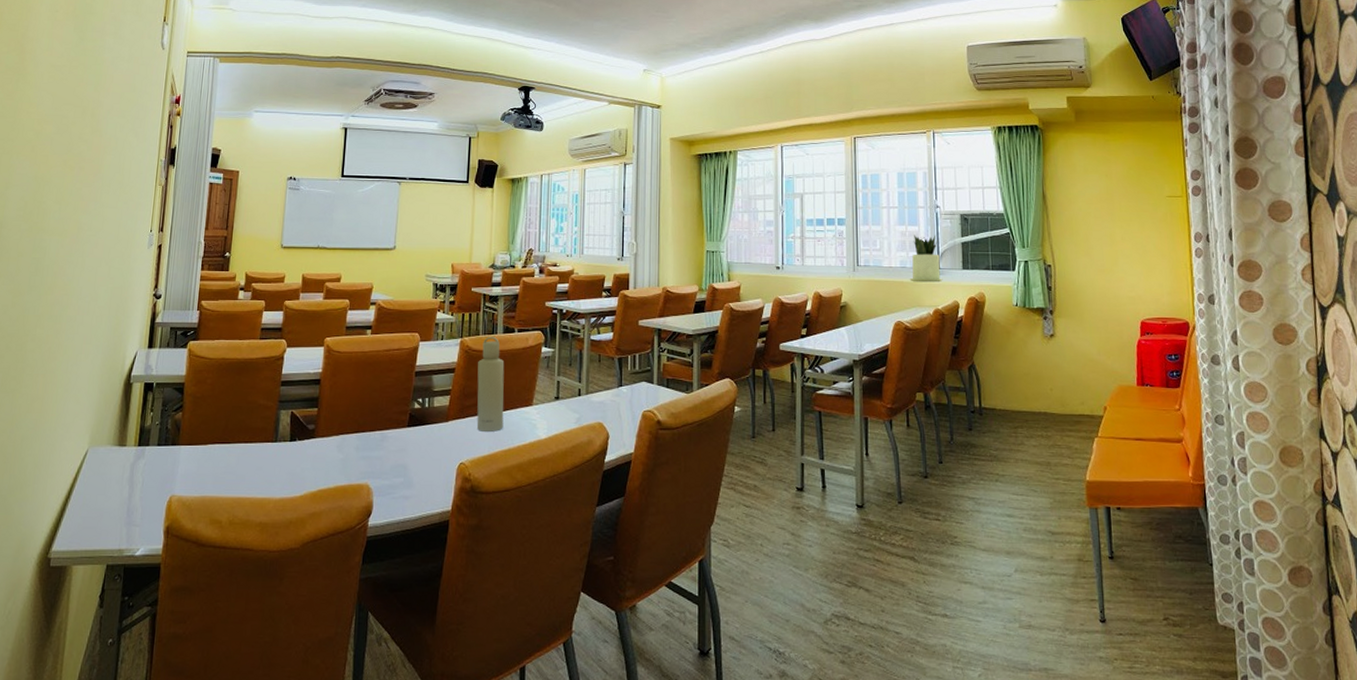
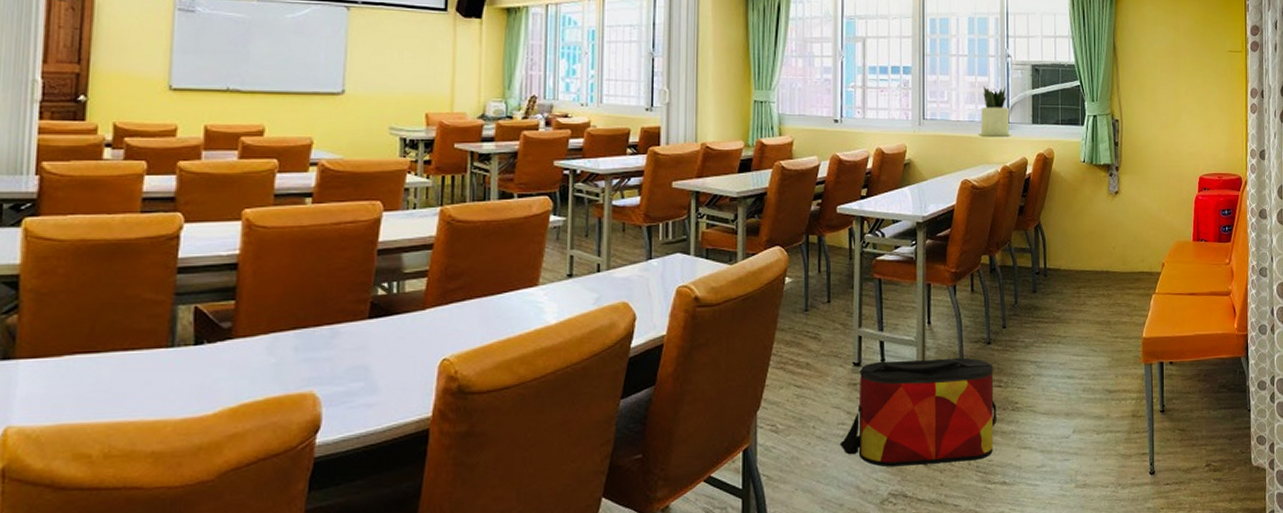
bottle: present [476,336,505,432] -> none [464,203,501,320]
bag: none [785,488,936,590] -> present [839,357,997,467]

